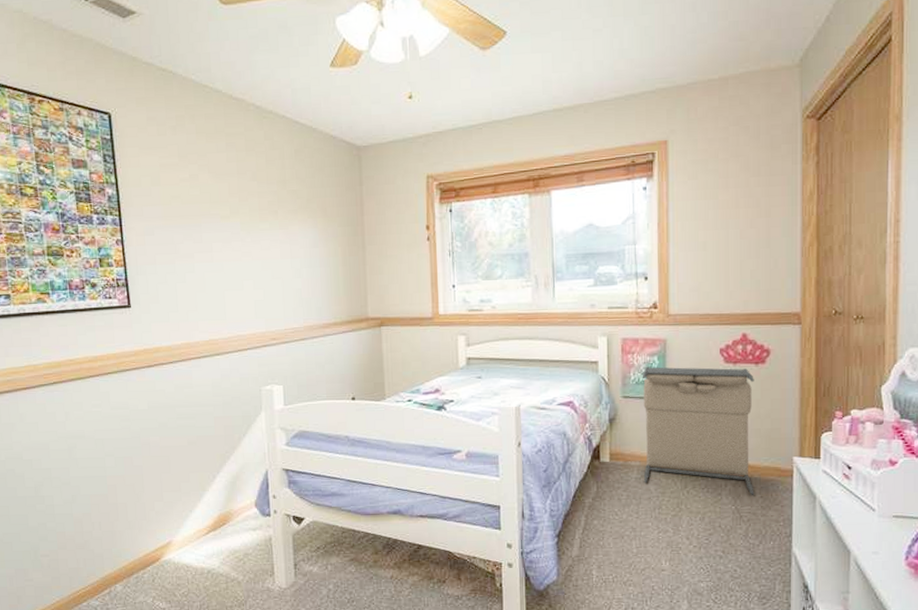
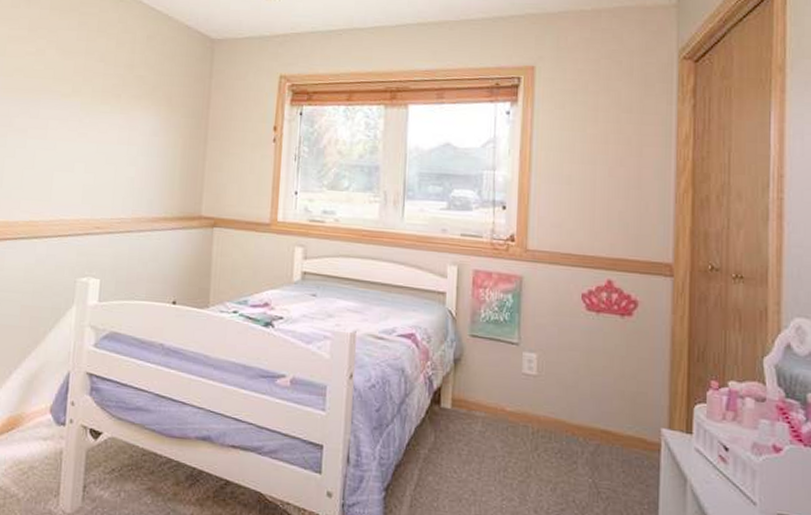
laundry hamper: present [643,366,754,495] -> none [488,304,619,468]

